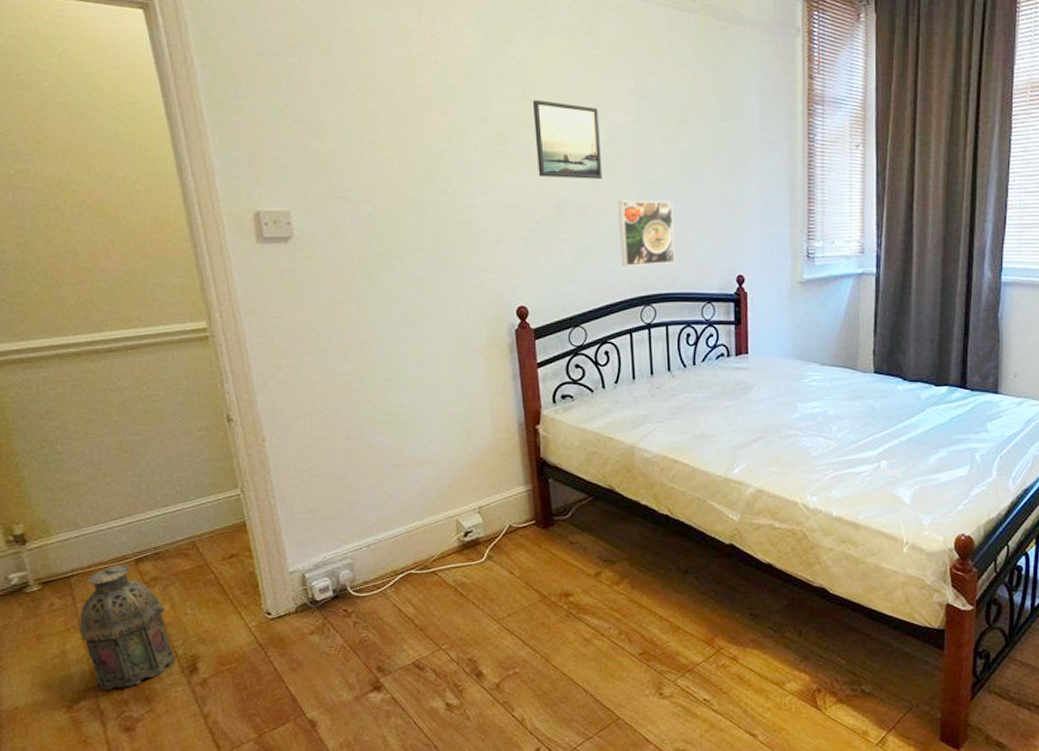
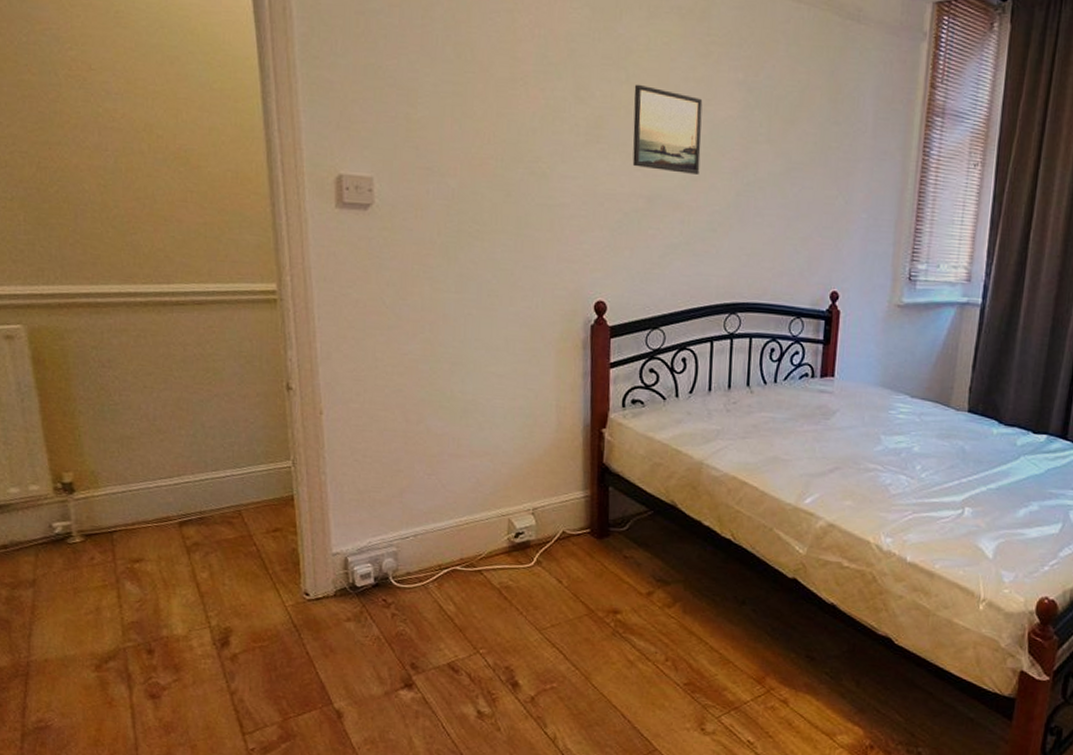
lantern: present [79,565,175,691] -> none [117,525,208,654]
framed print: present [618,200,675,266] -> none [710,199,771,272]

